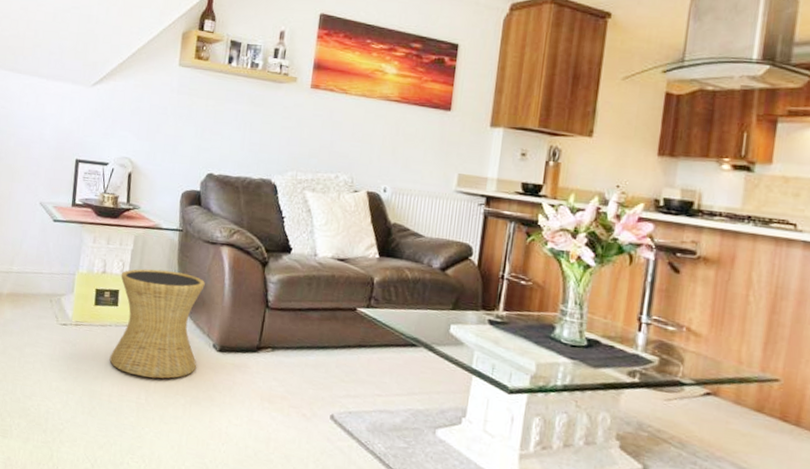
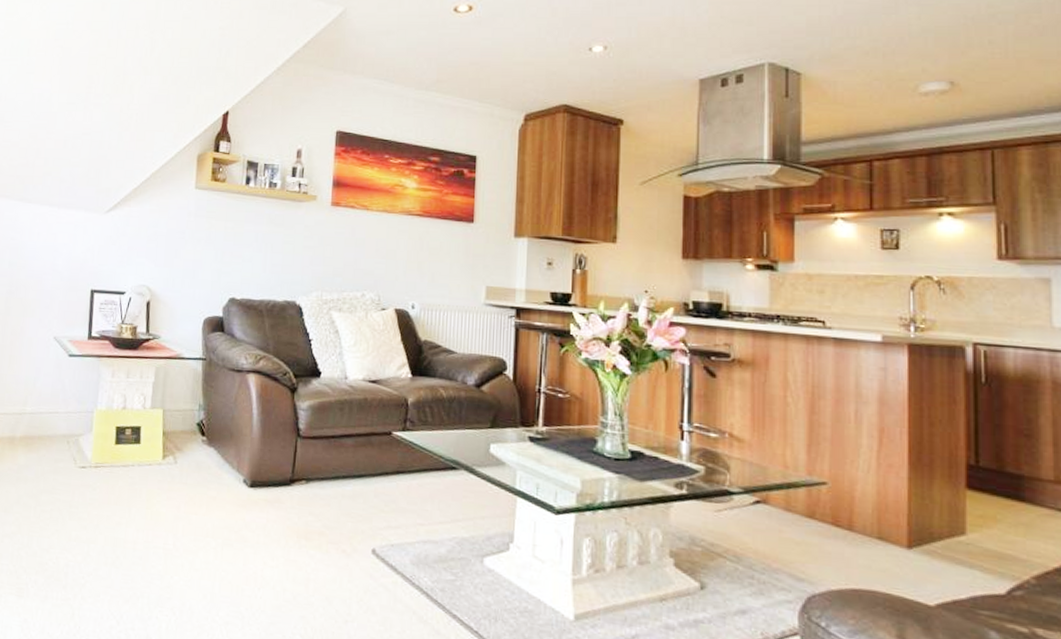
side table: present [109,268,205,379] -> none [133,401,232,521]

